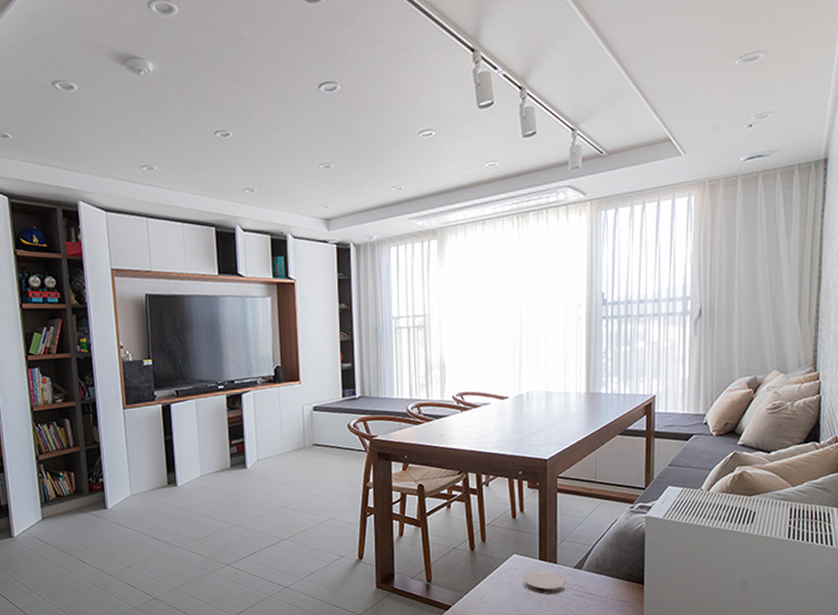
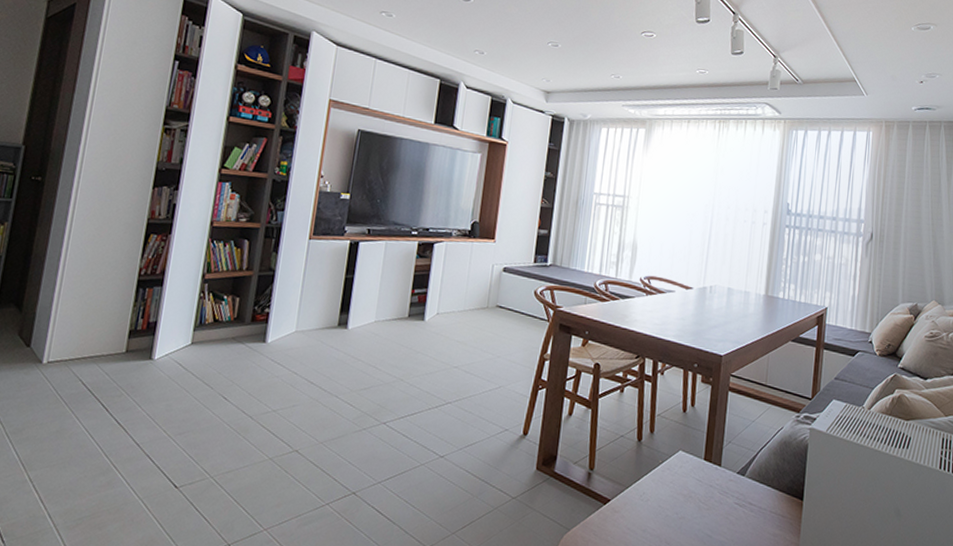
coaster: present [524,571,566,594] -> none [686,472,728,500]

